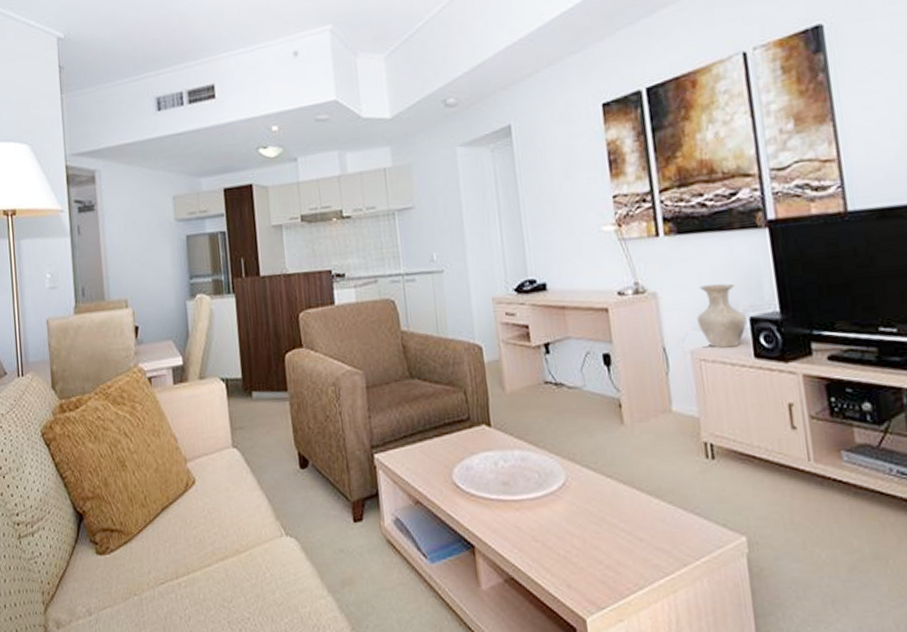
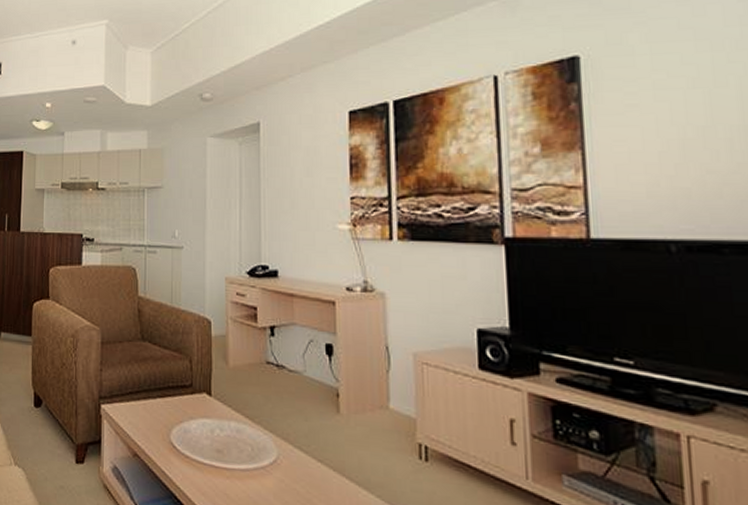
vase: present [697,283,747,348] -> none [423,292,473,356]

